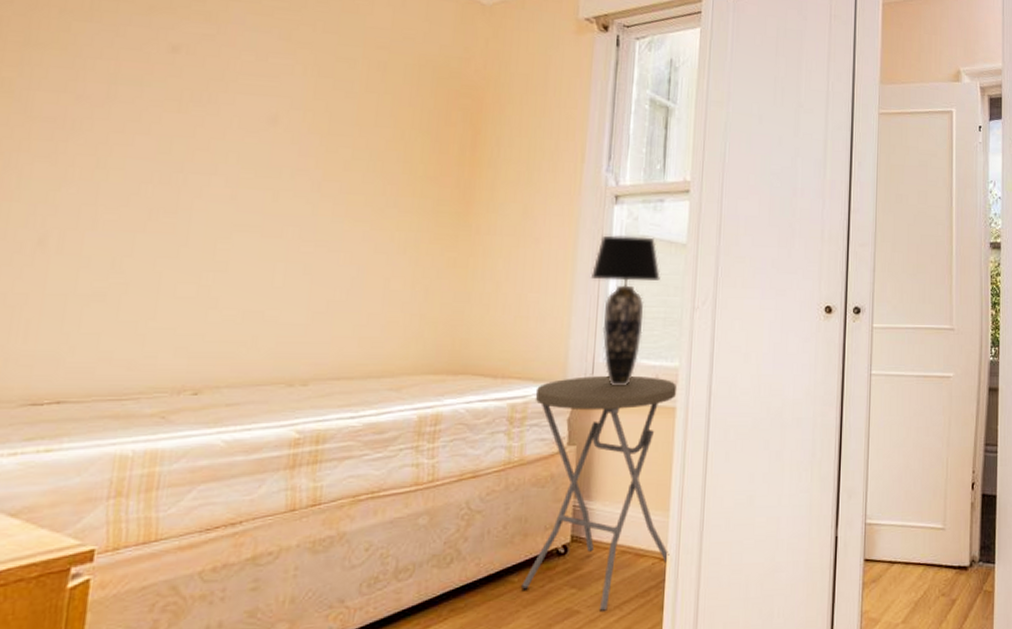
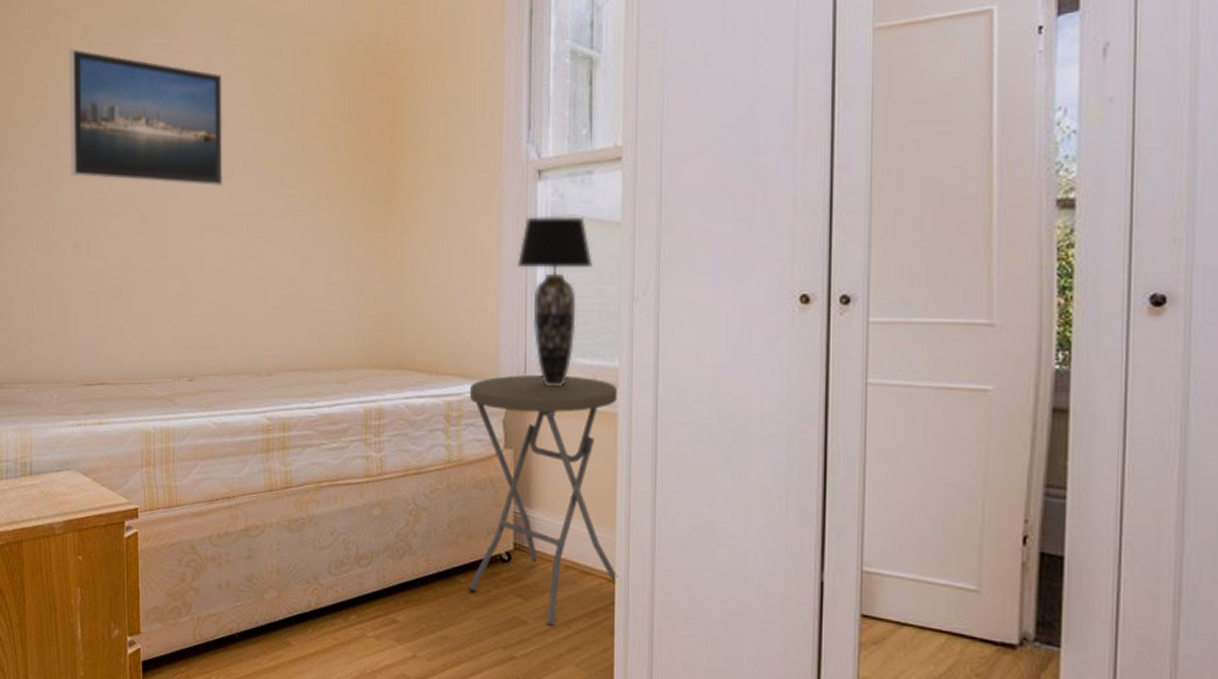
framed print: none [46,21,279,186] -> present [68,48,224,186]

